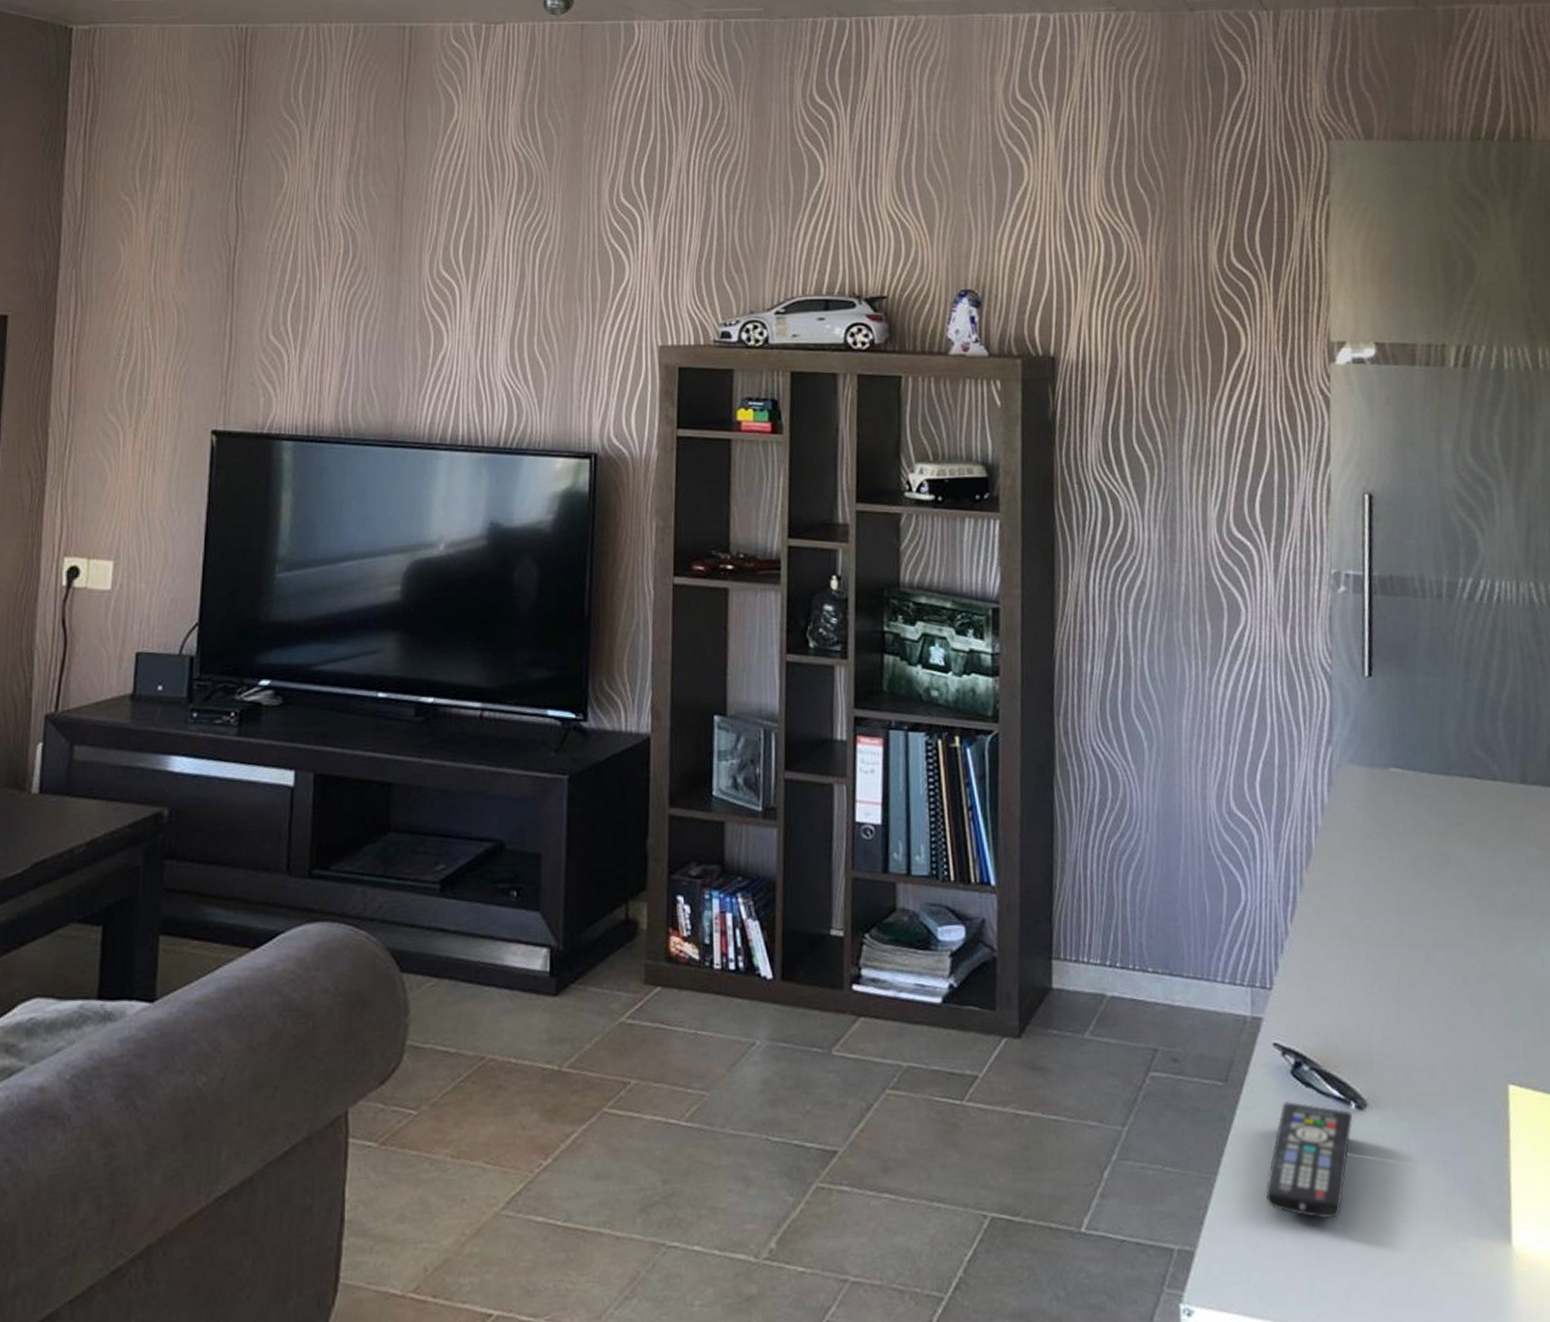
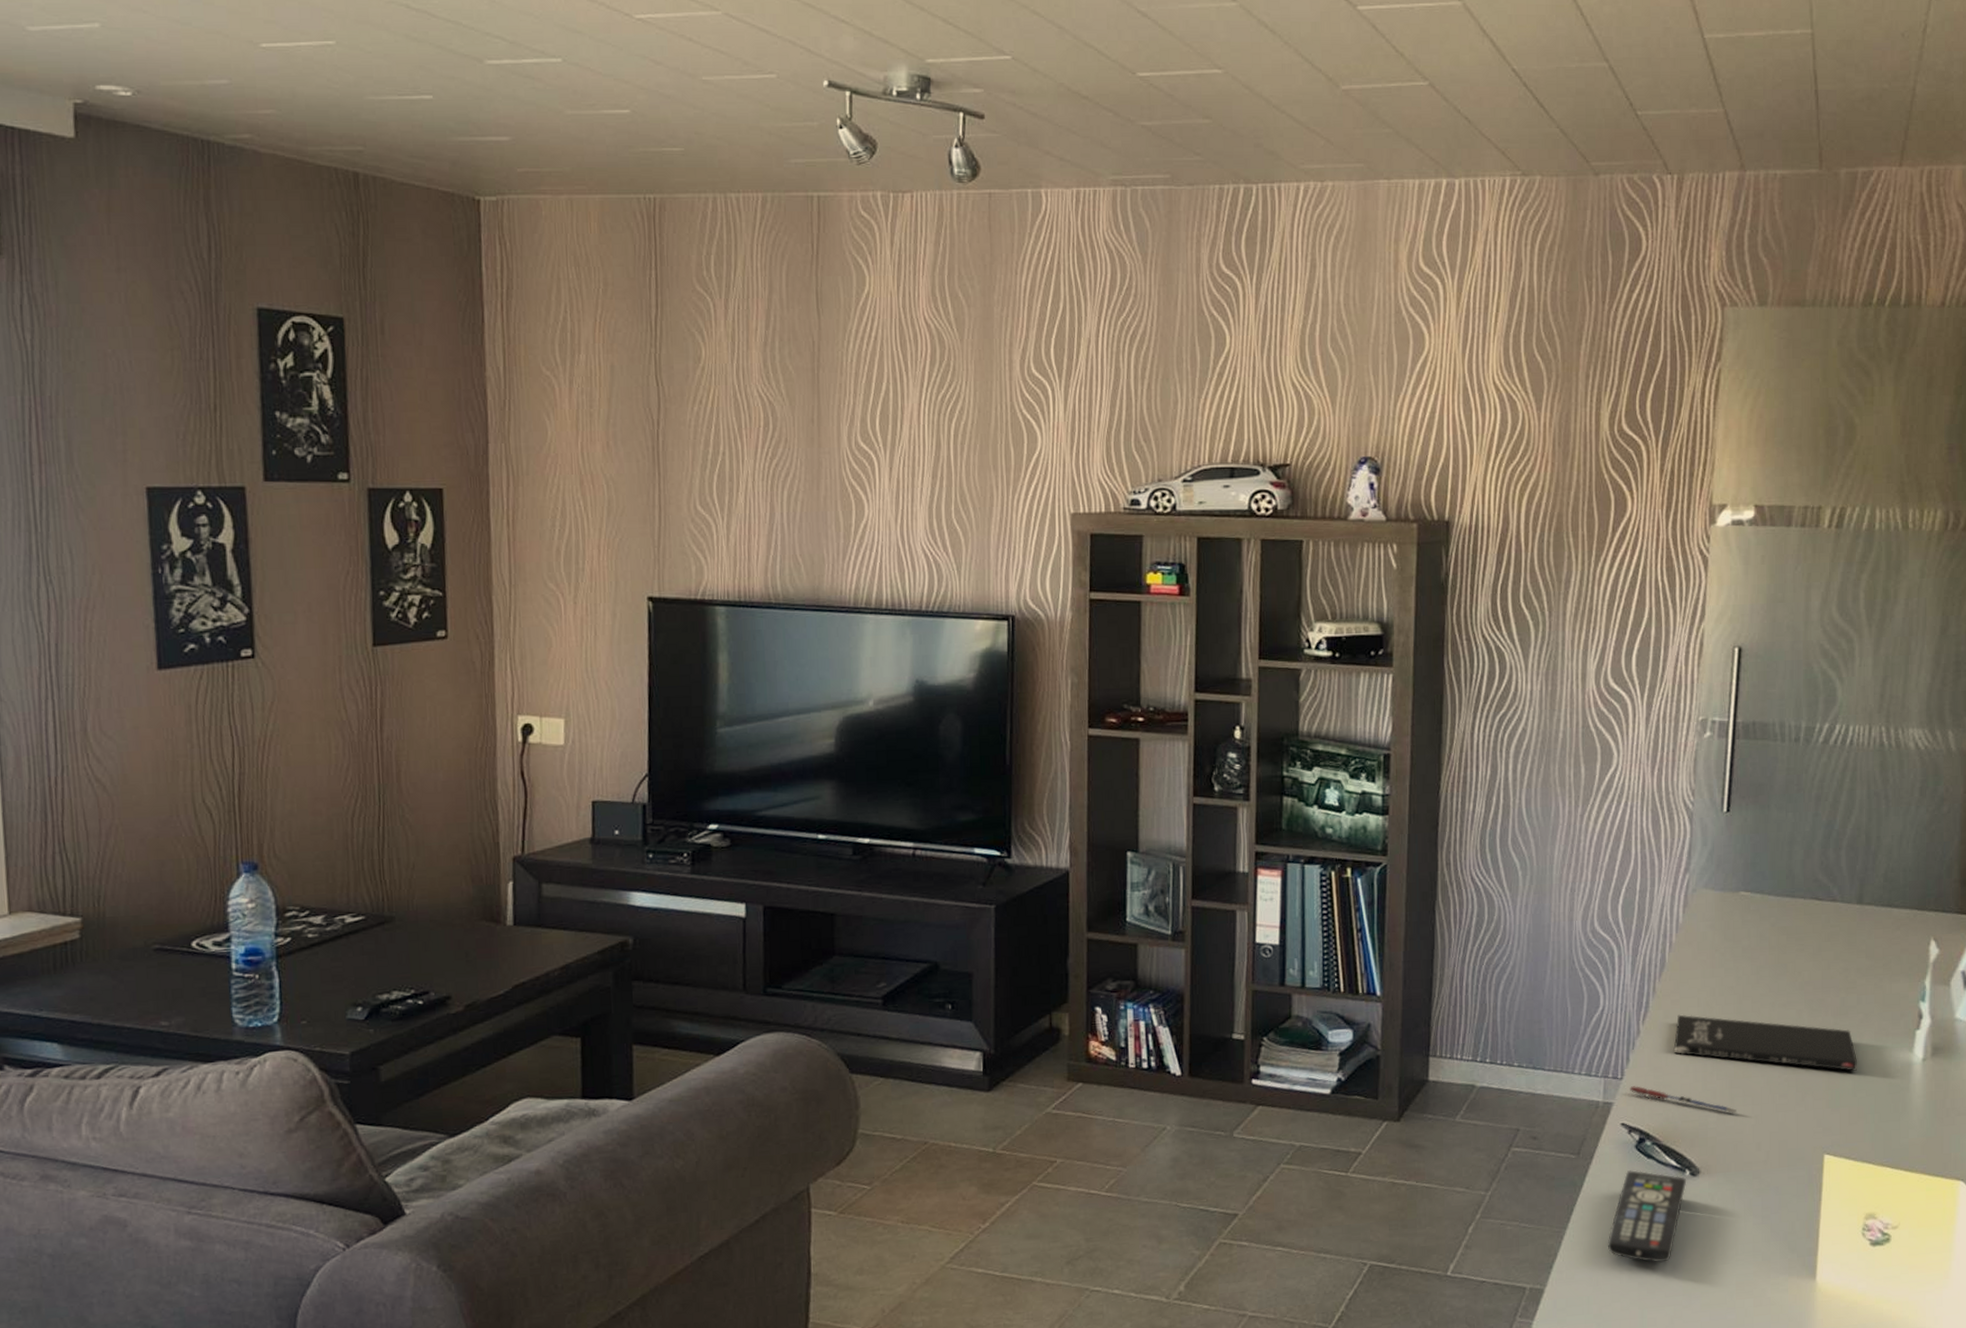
pen: none [1281,997,1404,1032] -> present [1630,1086,1736,1113]
notebook: none [1328,911,1537,982] -> present [1674,1014,1857,1071]

